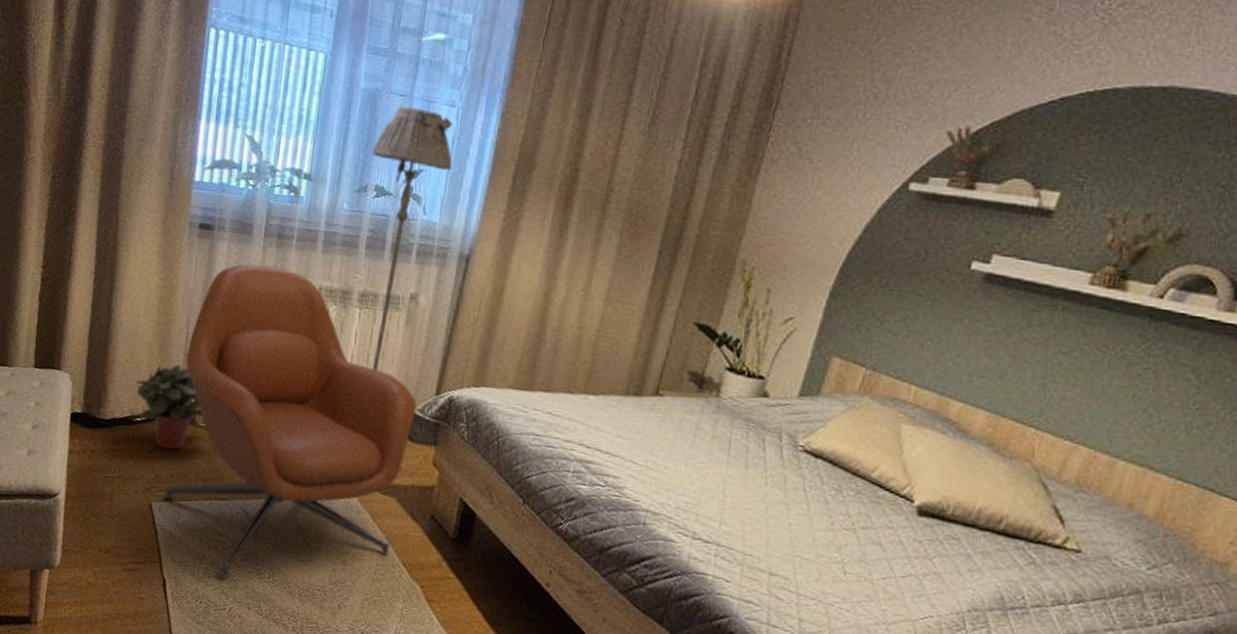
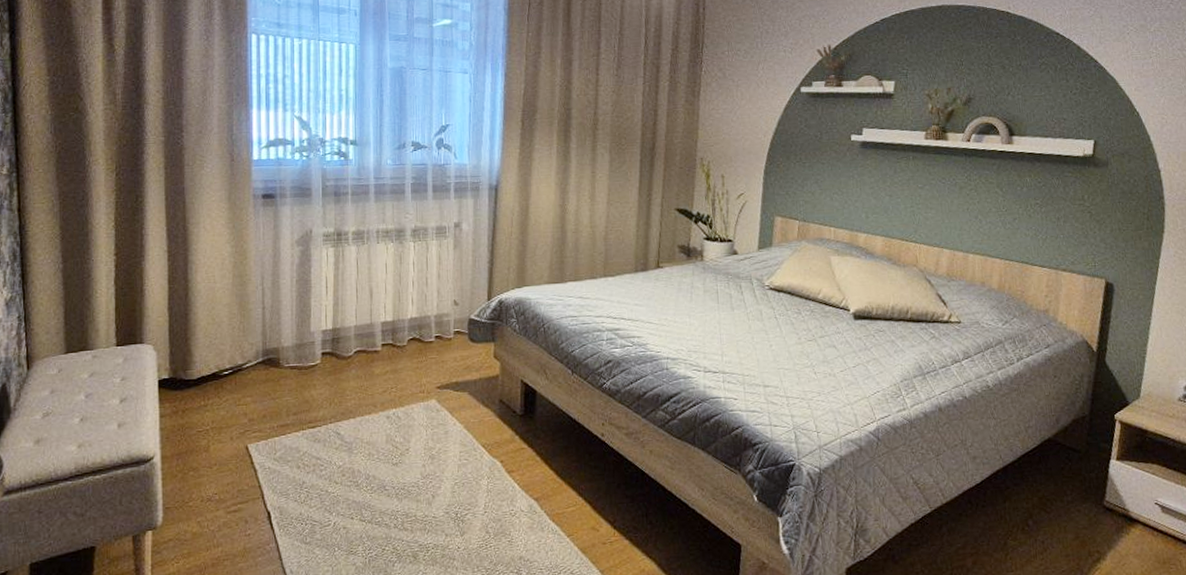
potted plant: present [135,364,203,450] -> none [218,318,287,394]
armchair: present [164,264,417,578] -> none [259,220,474,496]
floor lamp: present [371,106,453,371] -> none [405,77,472,291]

